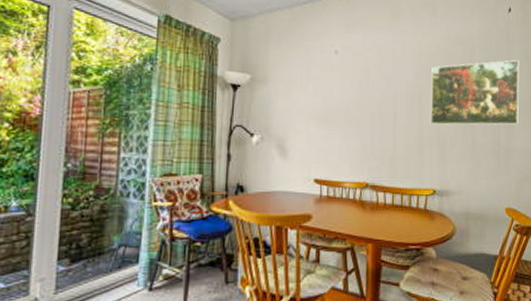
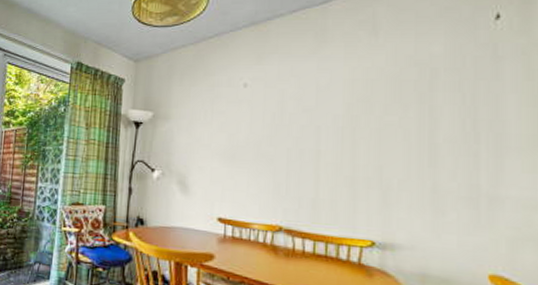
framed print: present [430,60,520,126] -> none [367,81,515,167]

